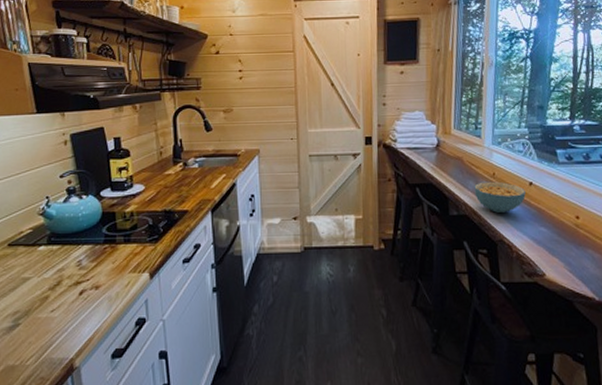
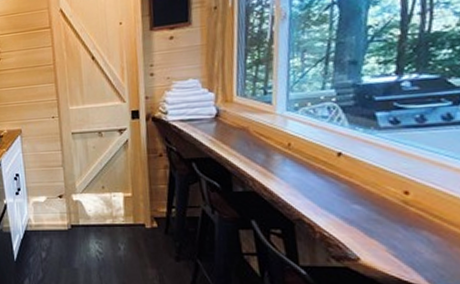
cereal bowl: present [474,181,526,213] -> none [263,153,332,188]

